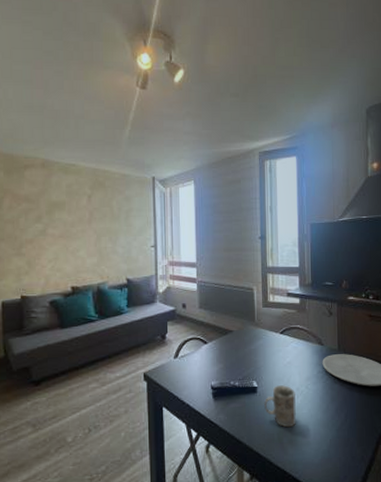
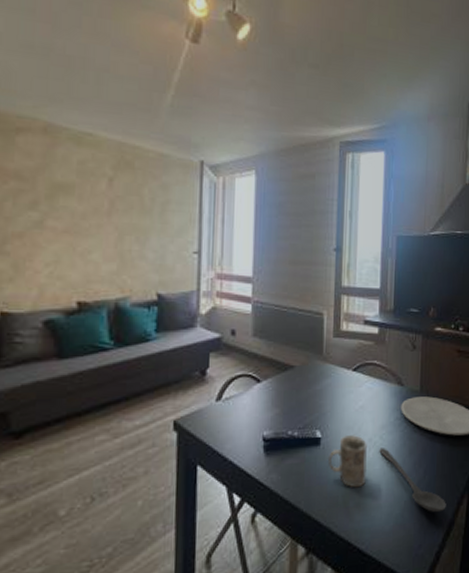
stirrer: none [306,395,367,450] -> present [379,448,446,513]

